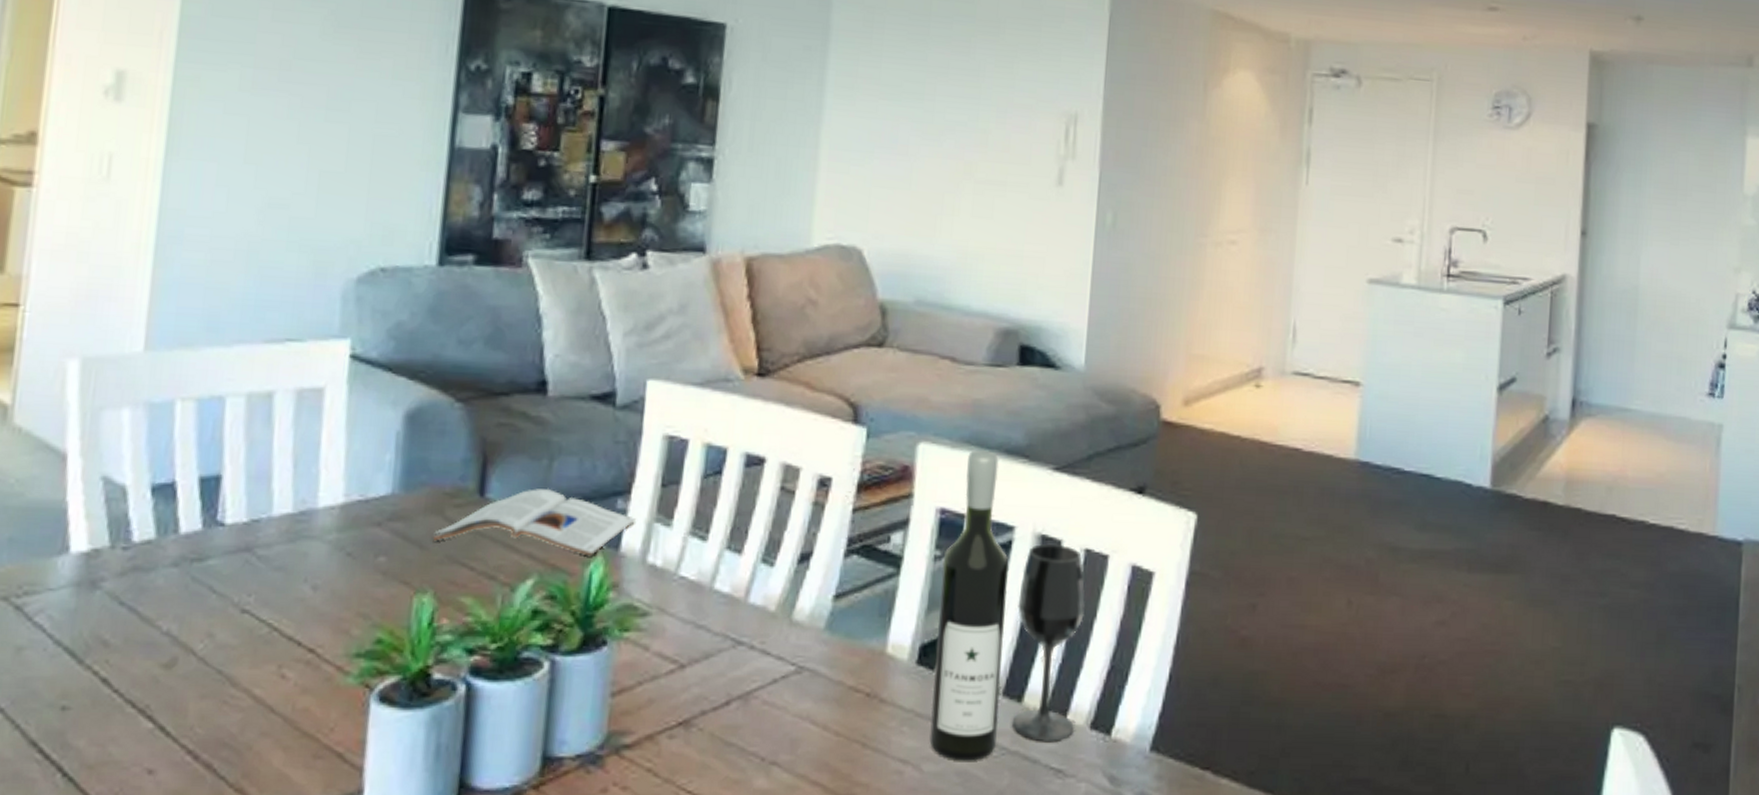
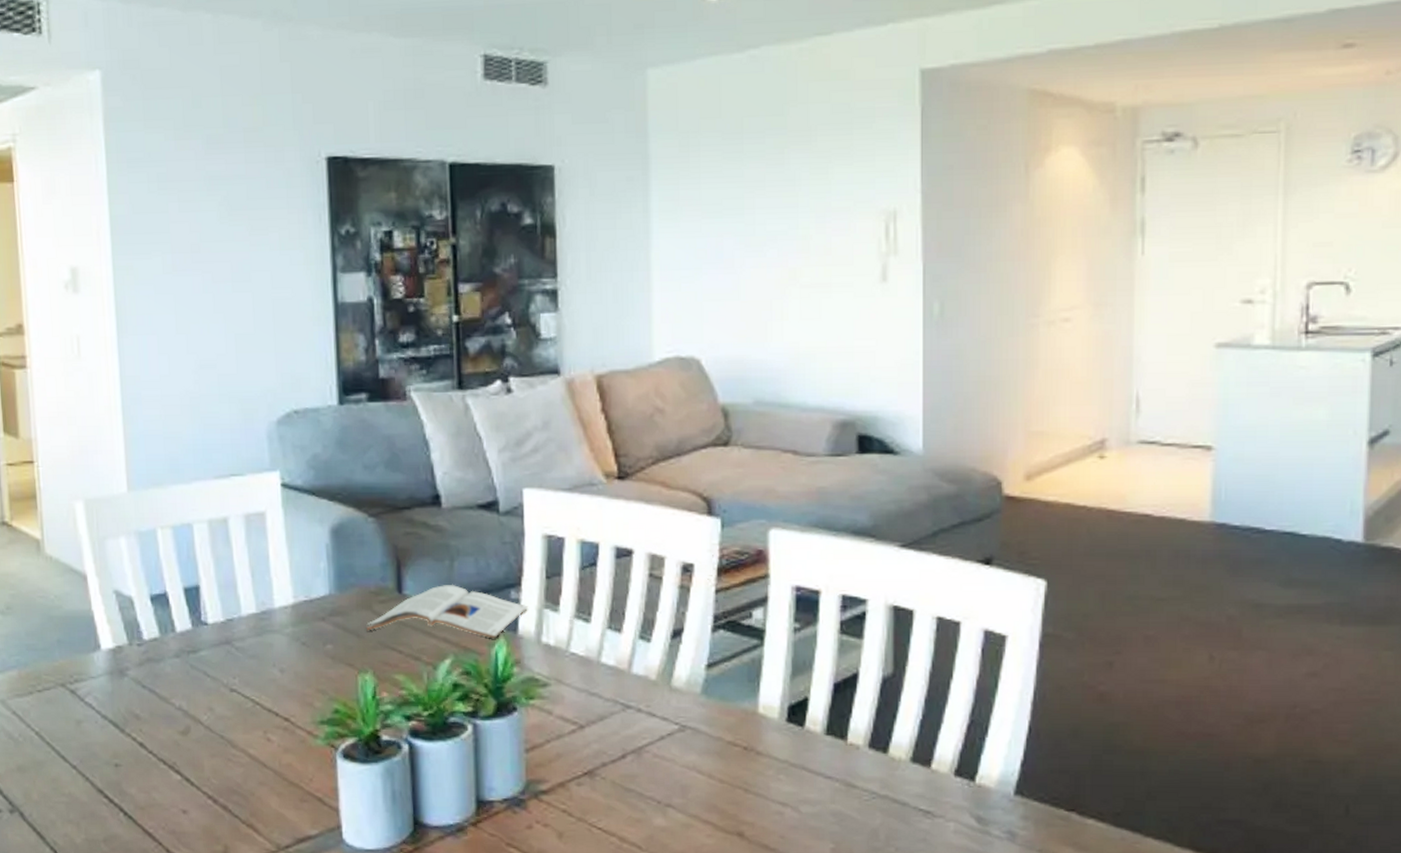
bottle: present [929,449,1009,761] -> none [802,531,867,804]
wine glass: present [1013,543,1085,742] -> none [876,613,941,788]

